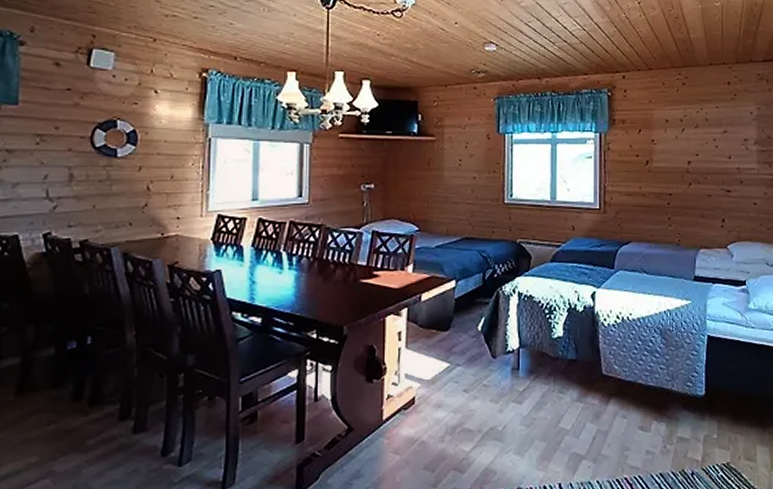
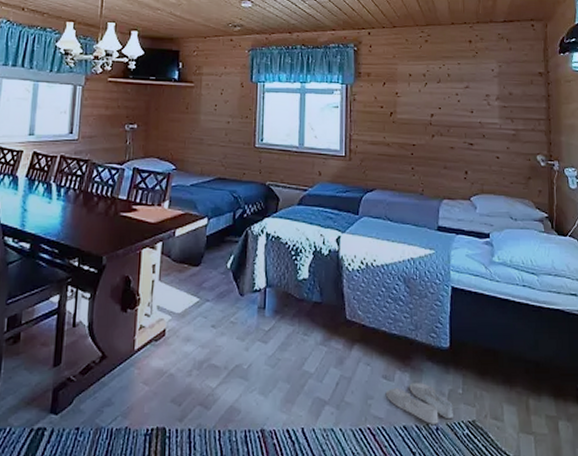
slippers: none [642,431,708,470] -> present [385,383,453,424]

